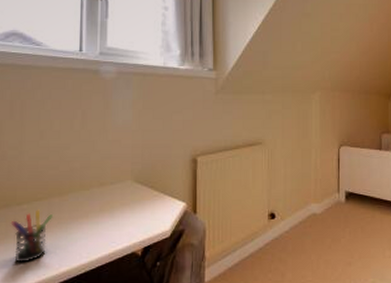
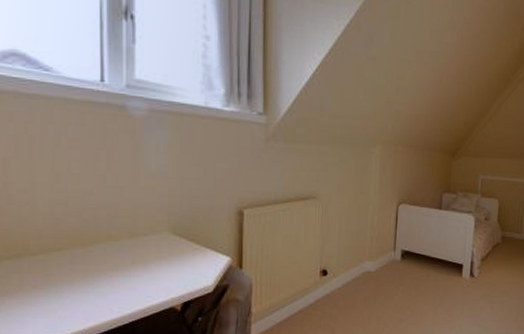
pen holder: present [10,209,53,263] -> none [25,260,76,317]

